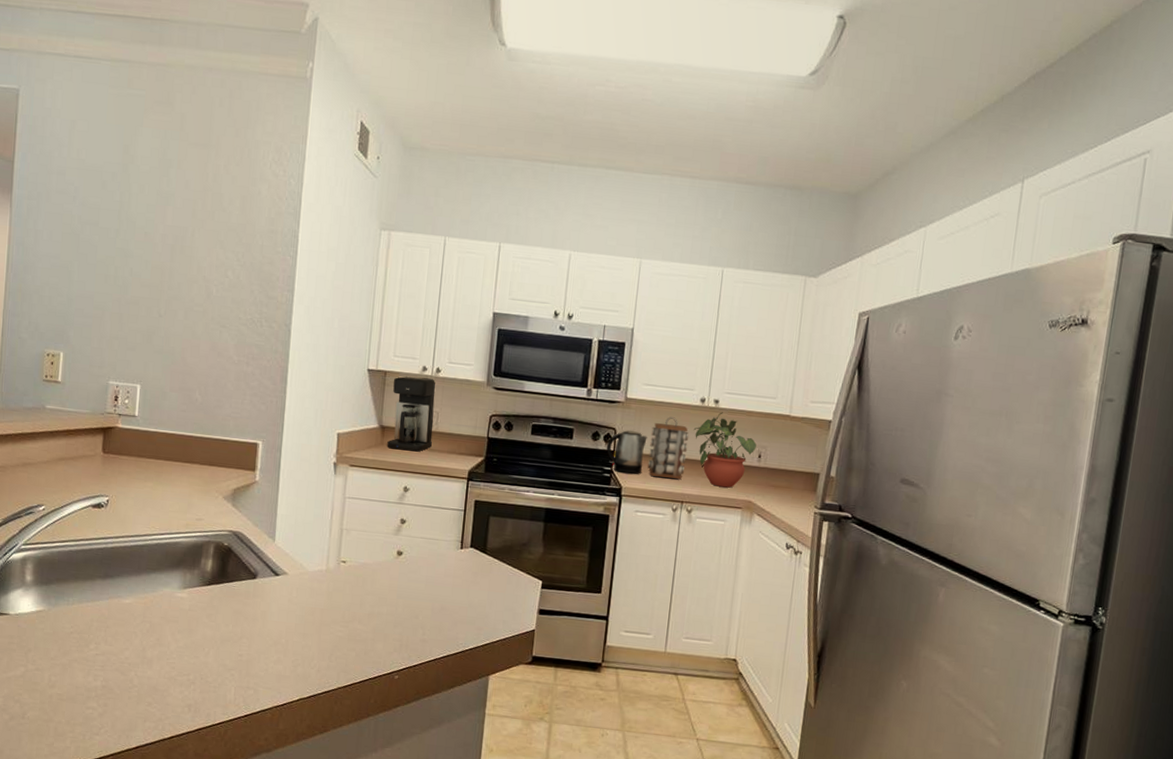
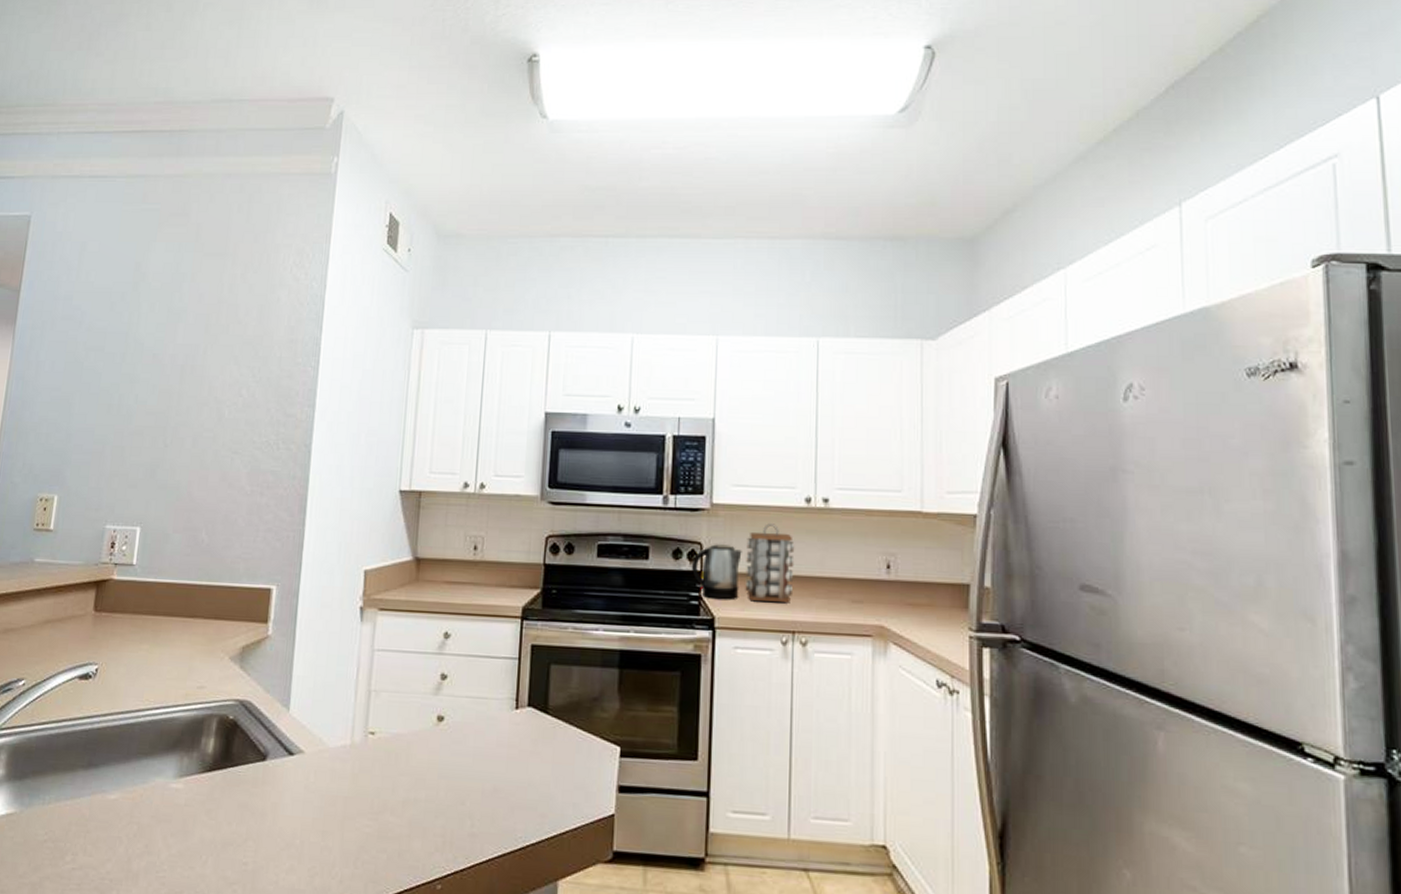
coffee maker: present [387,376,435,452] -> none [423,496,479,587]
potted plant: present [693,412,757,488] -> none [799,513,882,610]

